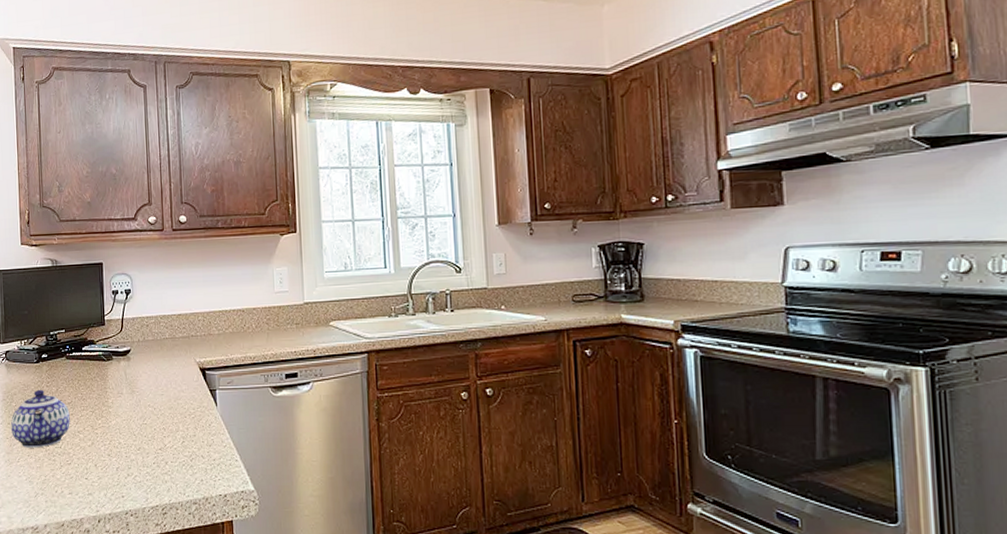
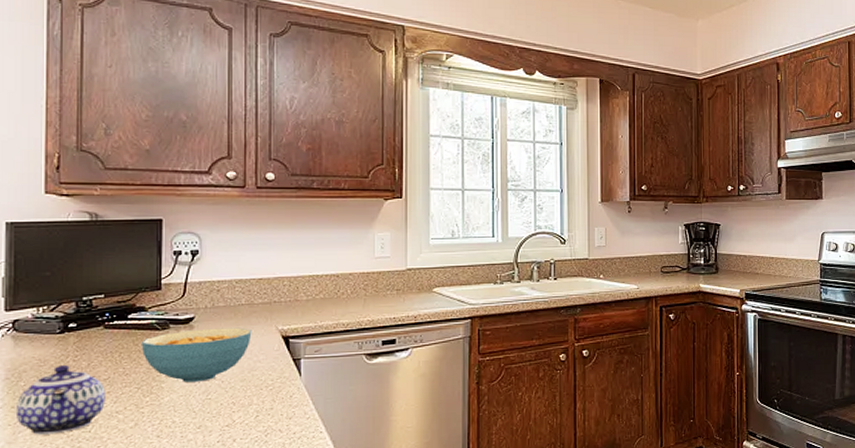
cereal bowl: none [92,359,176,408] -> present [141,327,252,382]

